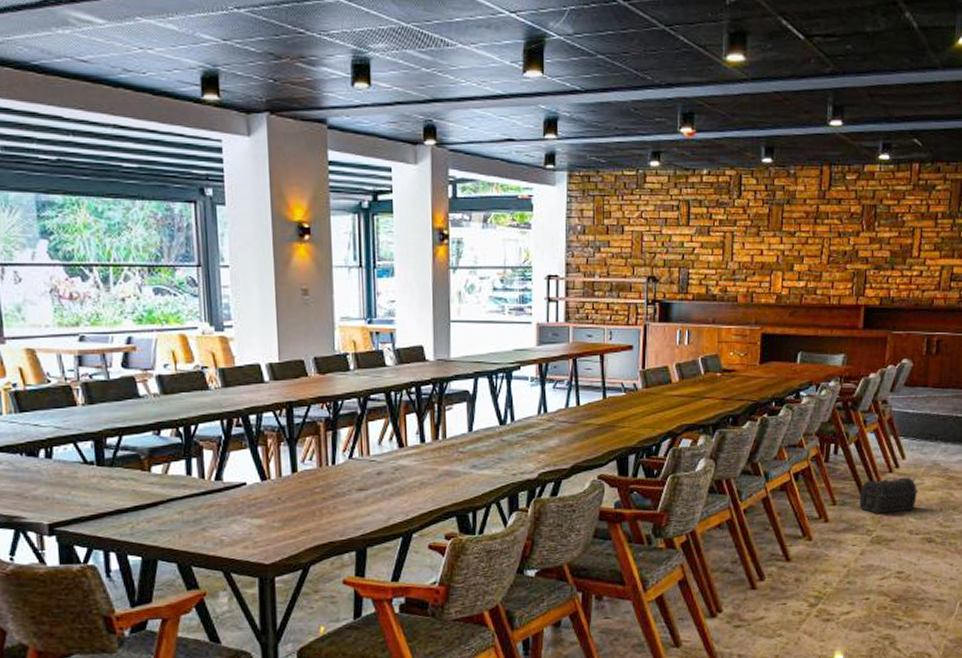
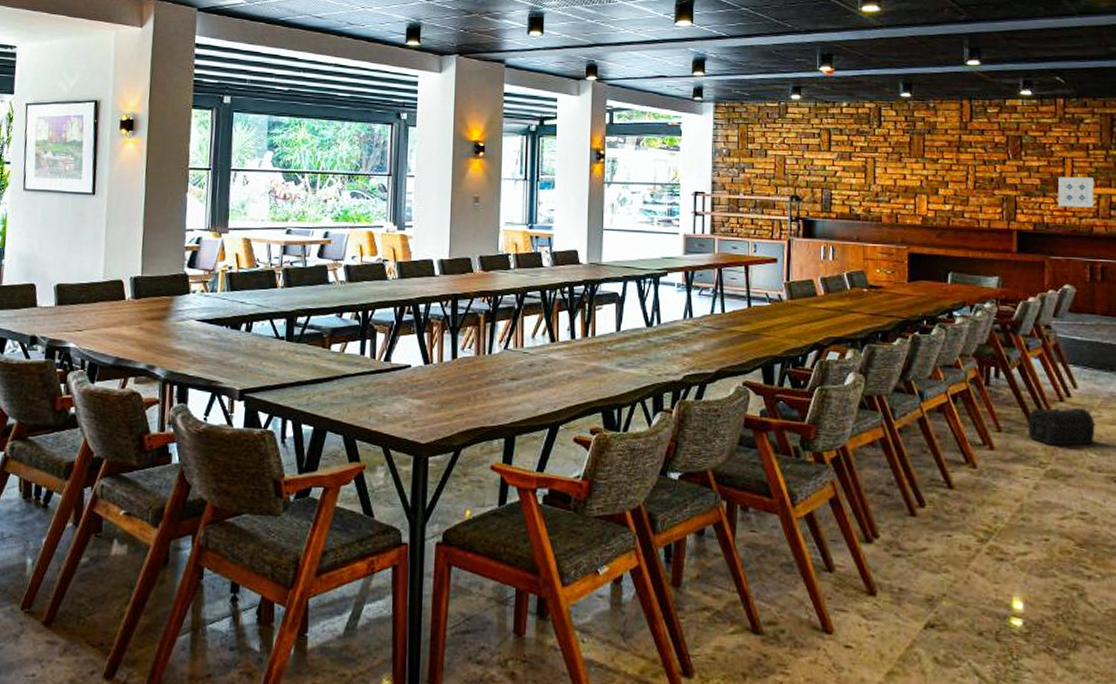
wall art: none [904,248,940,280] -> present [1057,177,1095,208]

